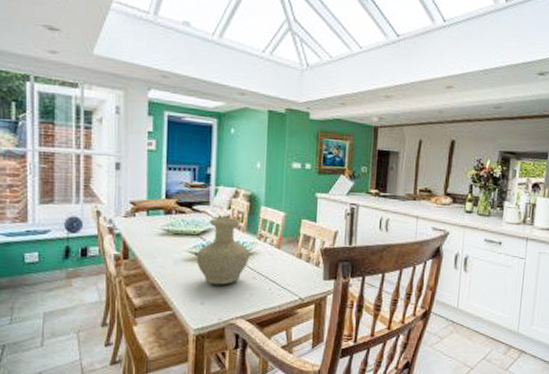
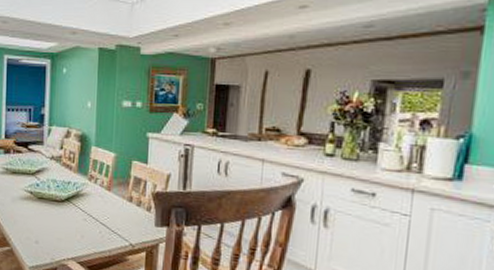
vase: present [196,217,249,285] -> none [31,157,80,225]

